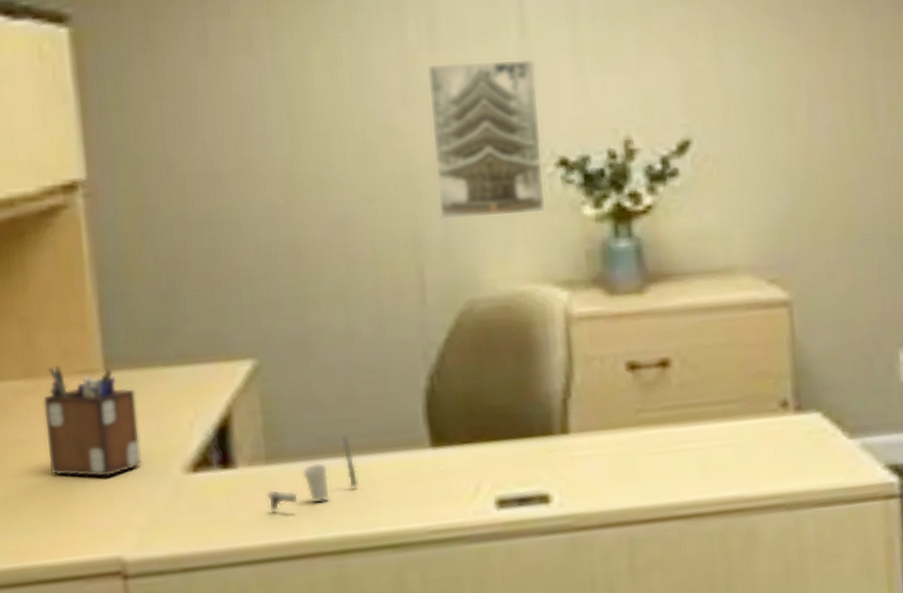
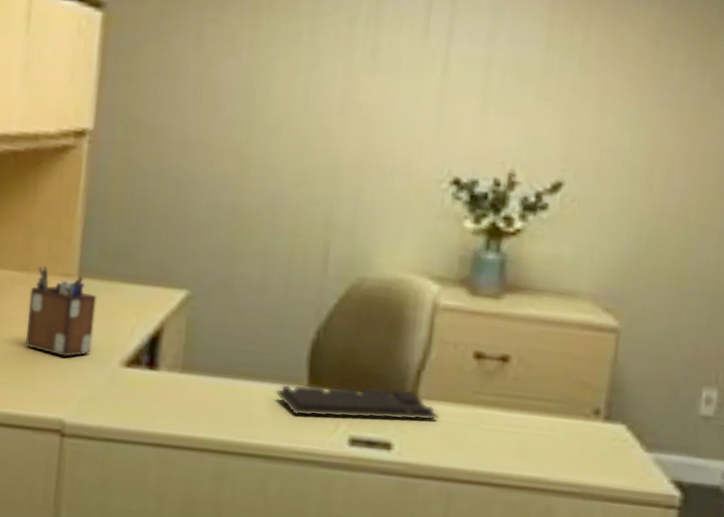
cup: present [267,434,359,512] -> none [176,362,248,411]
keyboard: none [391,424,601,486] -> present [275,383,440,421]
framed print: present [427,59,547,221] -> none [350,85,450,220]

